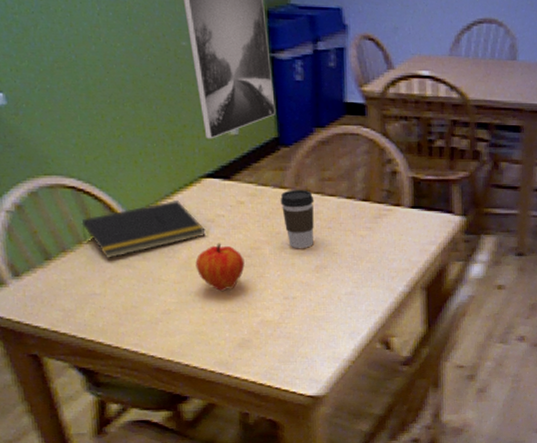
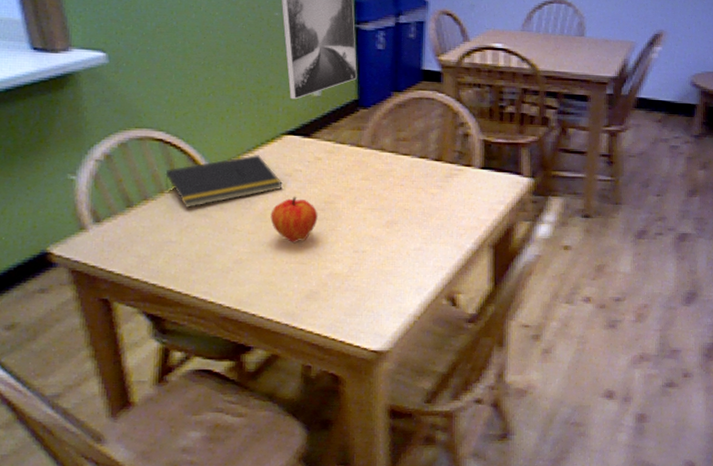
coffee cup: present [280,189,314,249] -> none [356,147,389,205]

